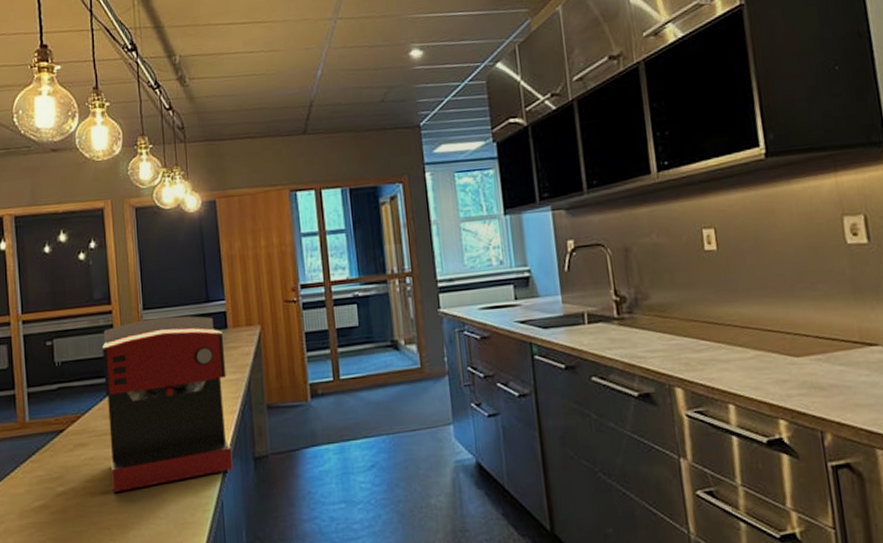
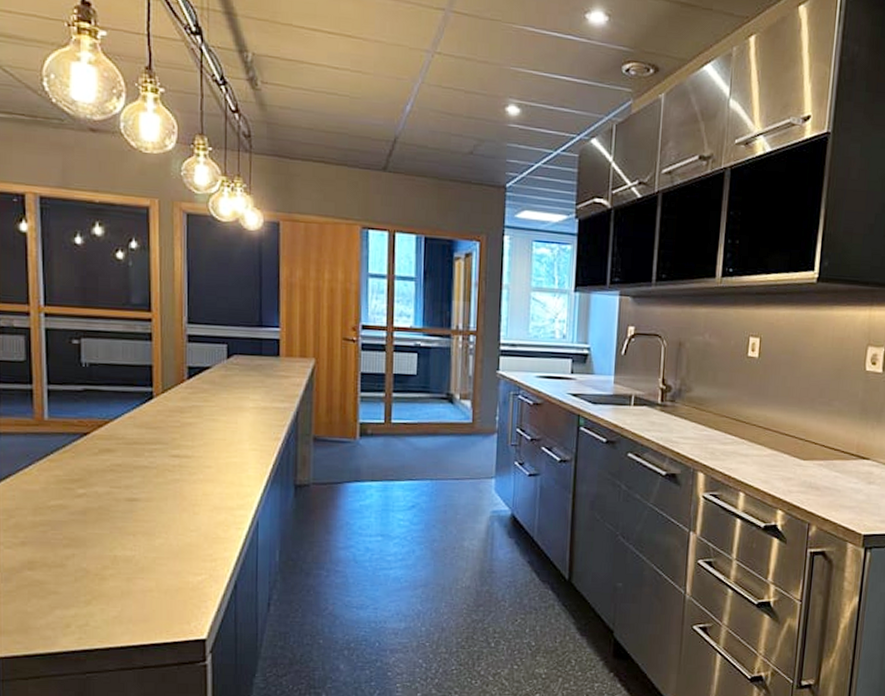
coffee maker: present [102,316,233,492] -> none [138,333,275,501]

